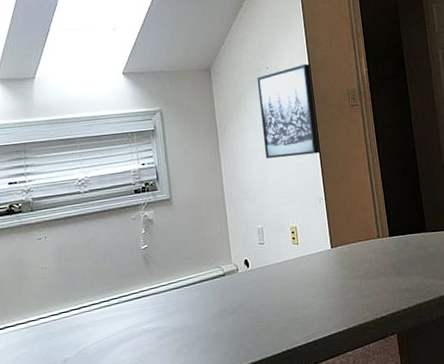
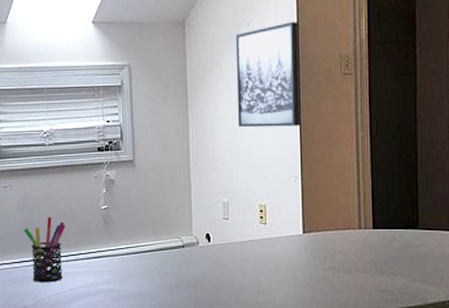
pen holder: none [61,263,106,333] -> present [24,217,65,283]

